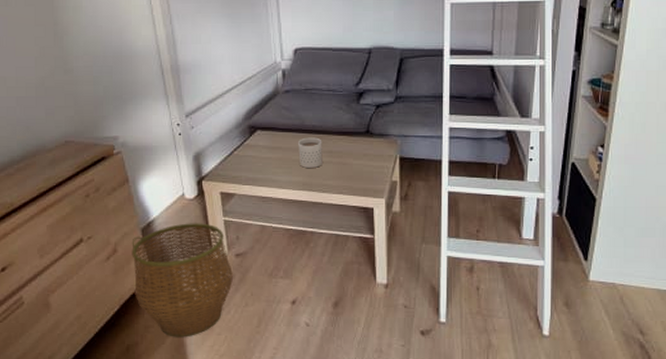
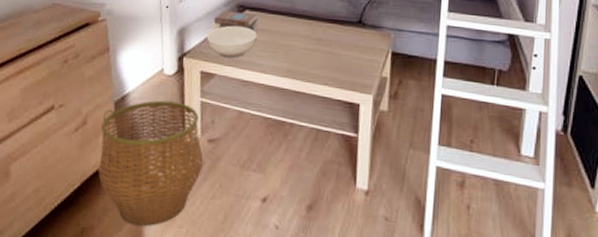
bowl: none [222,146,271,177] -> present [206,25,257,58]
books: none [224,132,271,155] -> present [210,10,258,33]
mug: present [297,137,324,169] -> none [285,22,312,56]

